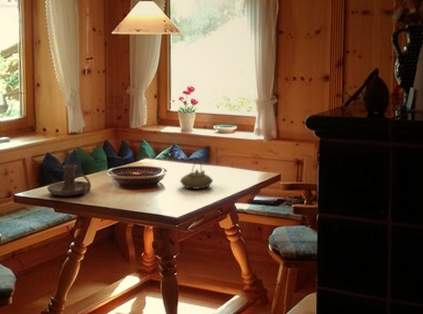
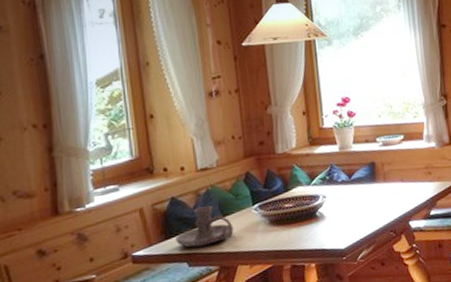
teapot: present [180,160,214,189] -> none [343,179,383,214]

